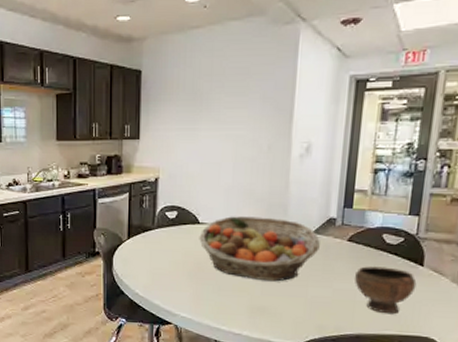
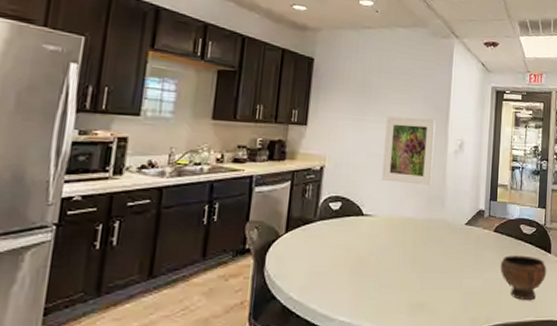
fruit basket: present [199,216,320,282] -> none [362,208,472,275]
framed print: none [217,121,277,193] -> present [382,116,436,185]

